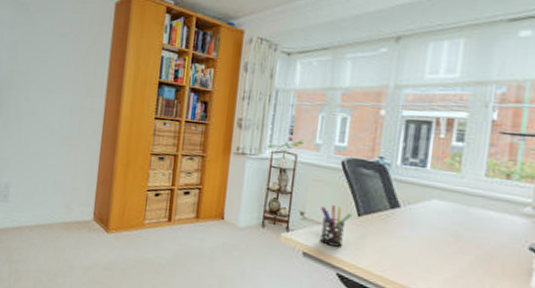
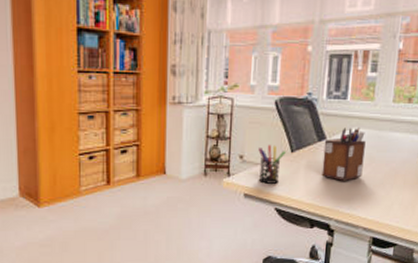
desk organizer: none [393,198,450,258] -> present [322,128,366,181]

